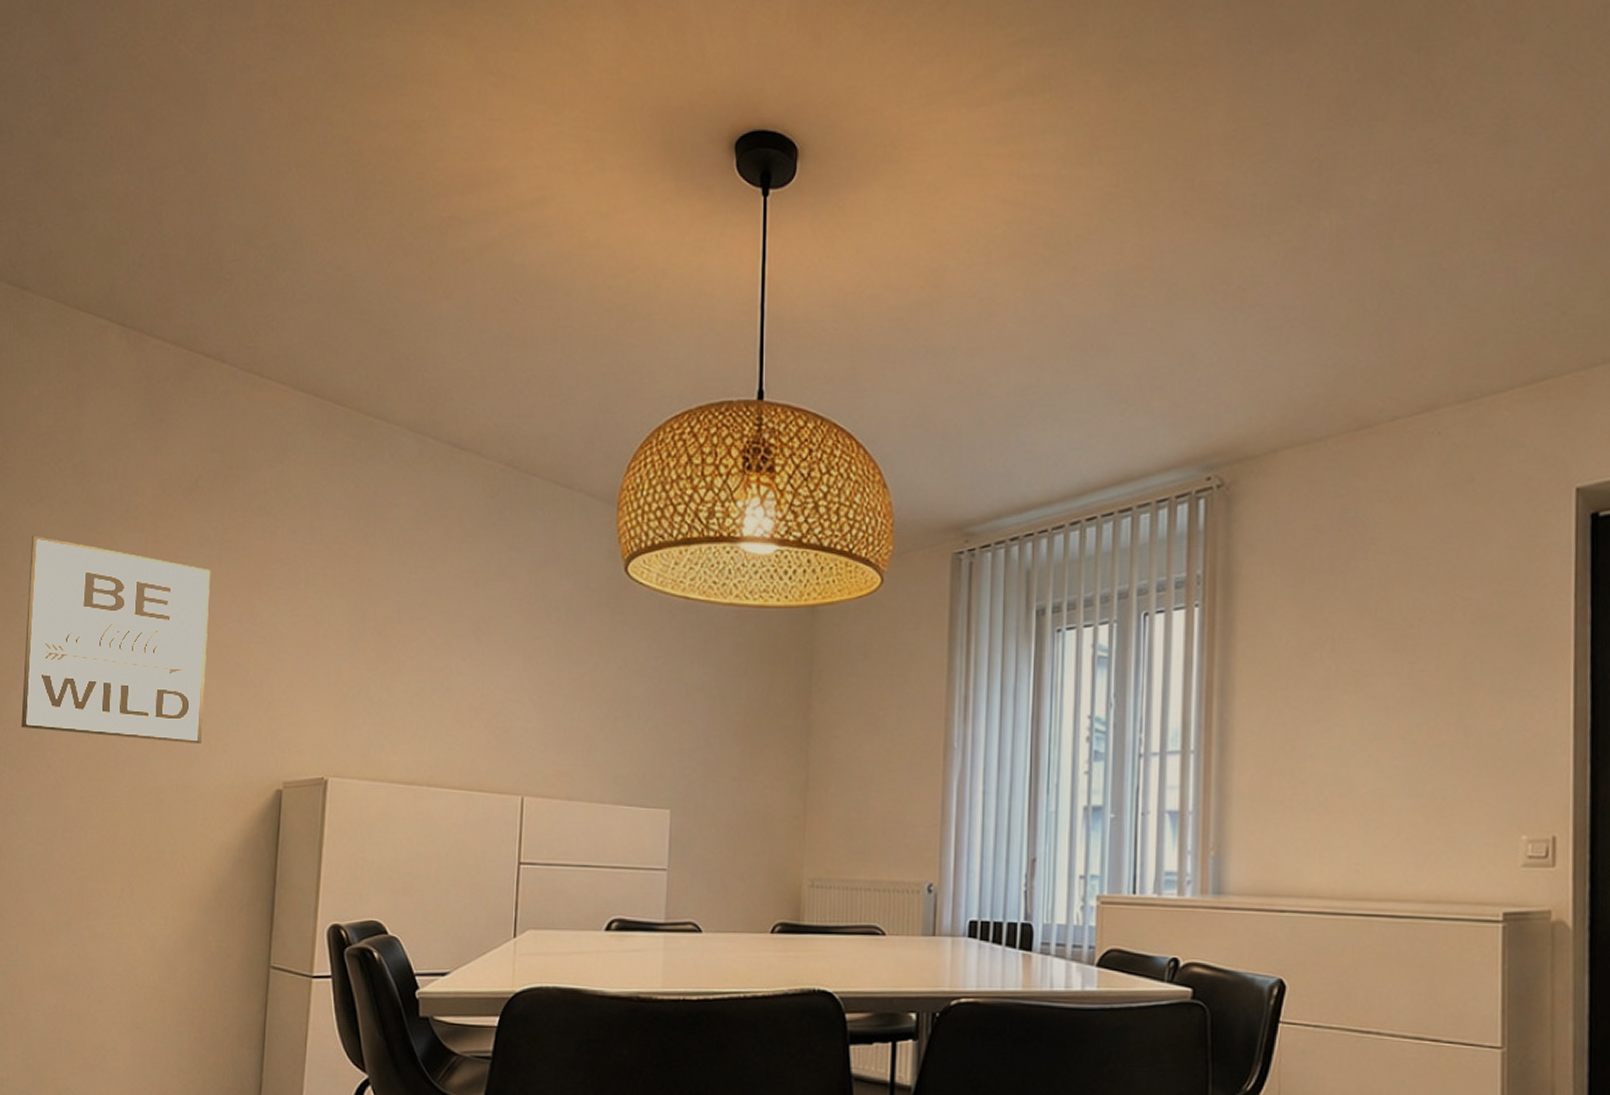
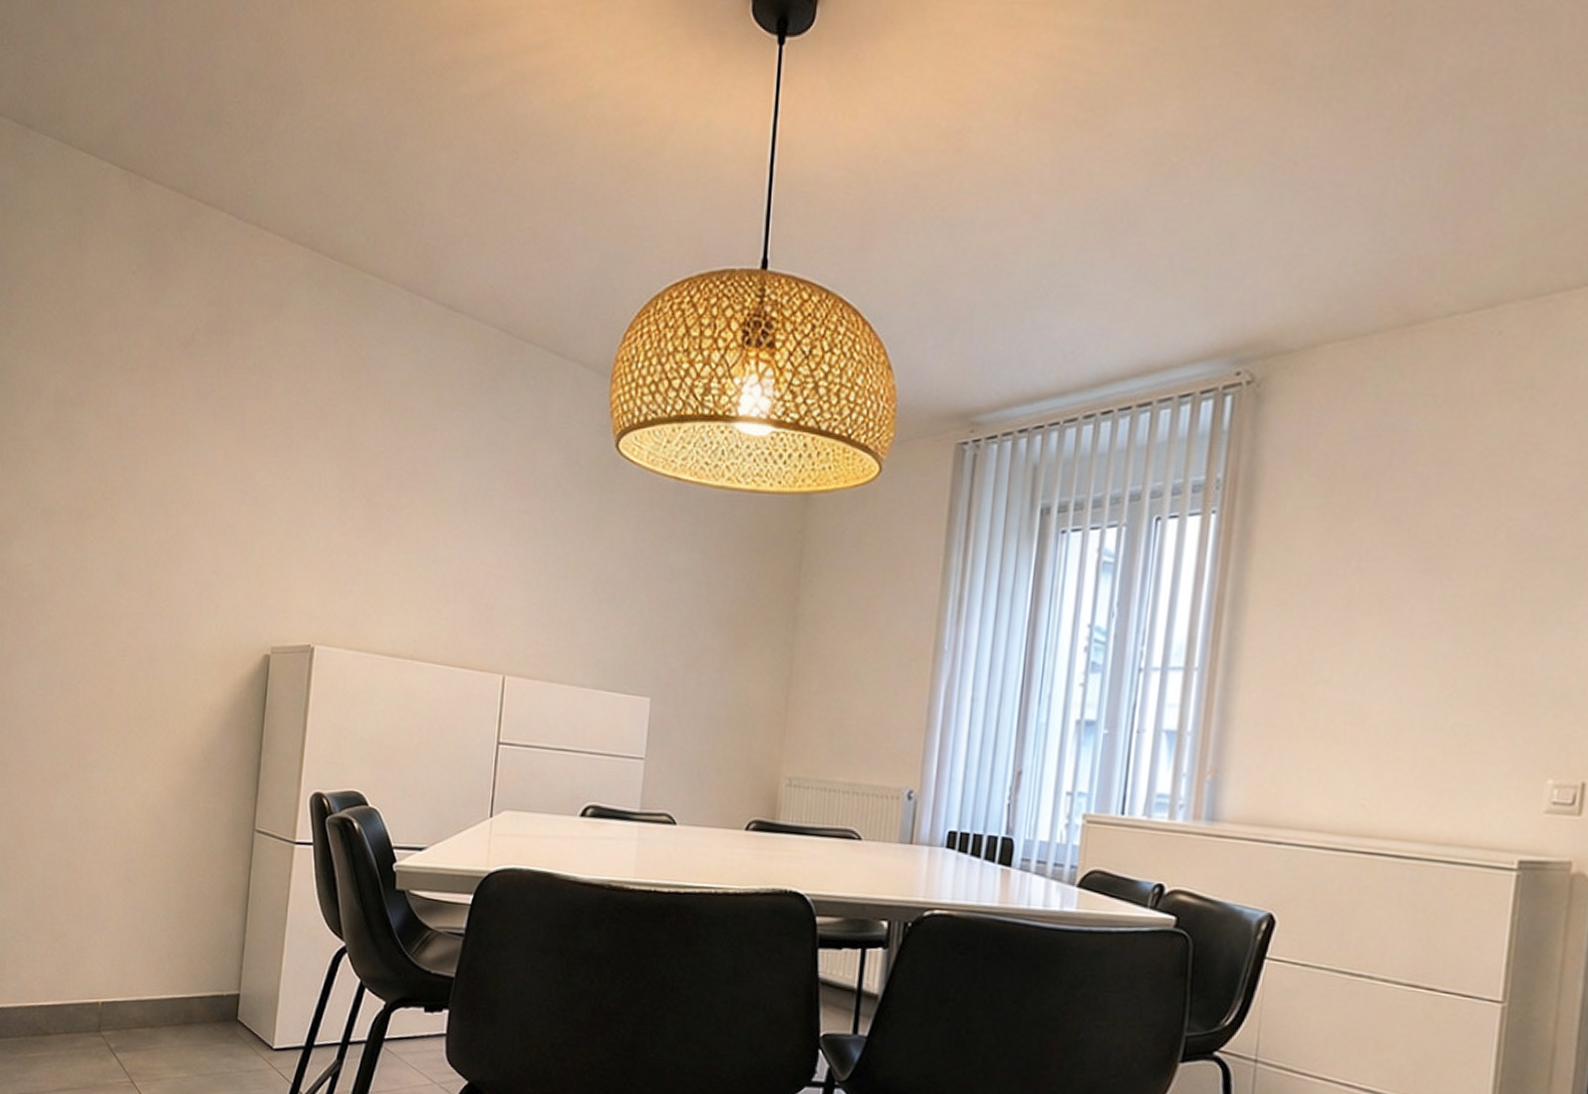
wall art: present [21,535,211,745] -> none [24,384,206,605]

